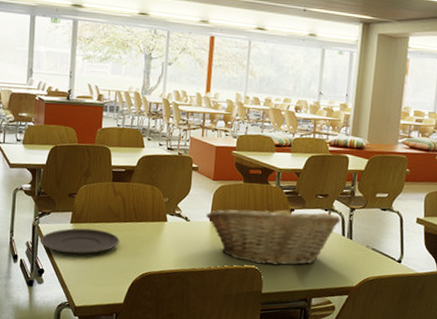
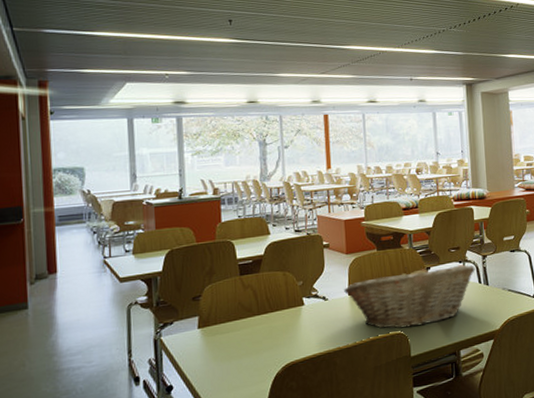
plate: present [39,228,120,255] -> none [163,328,256,363]

